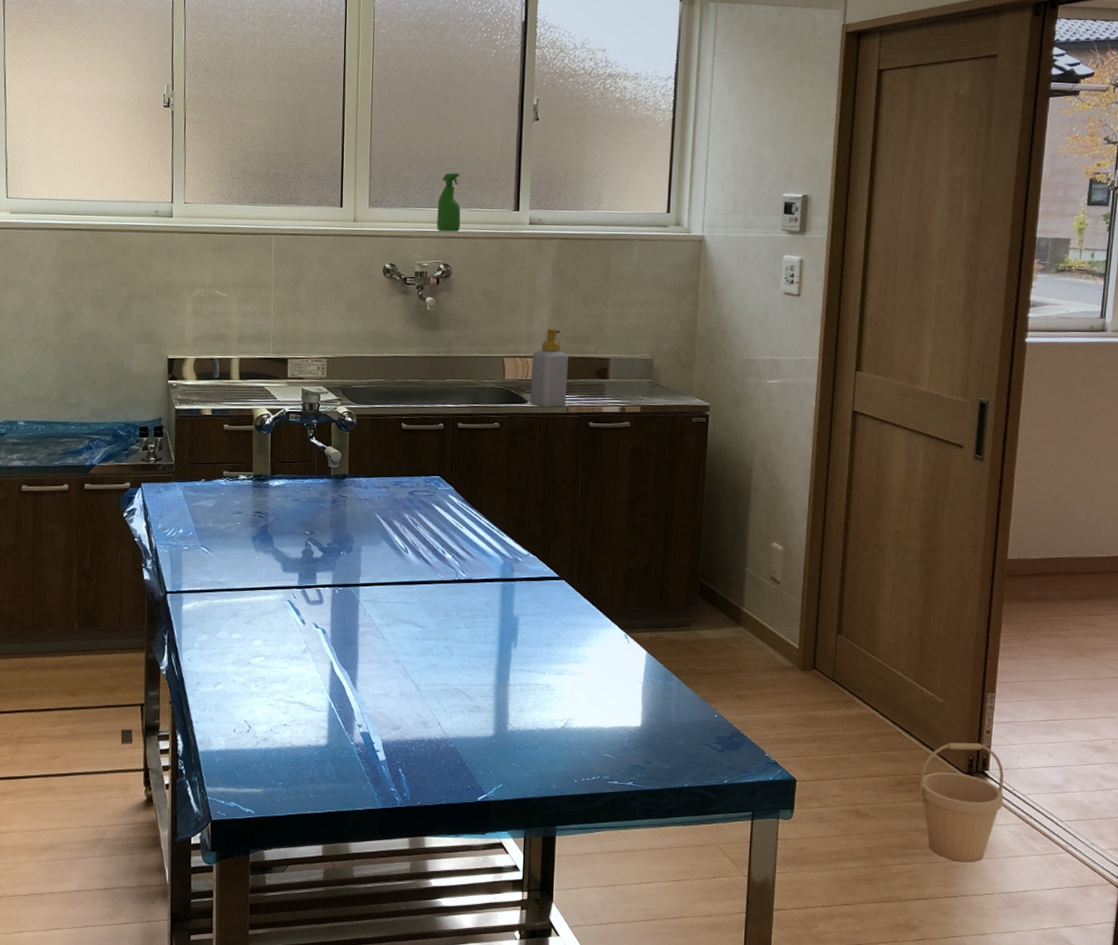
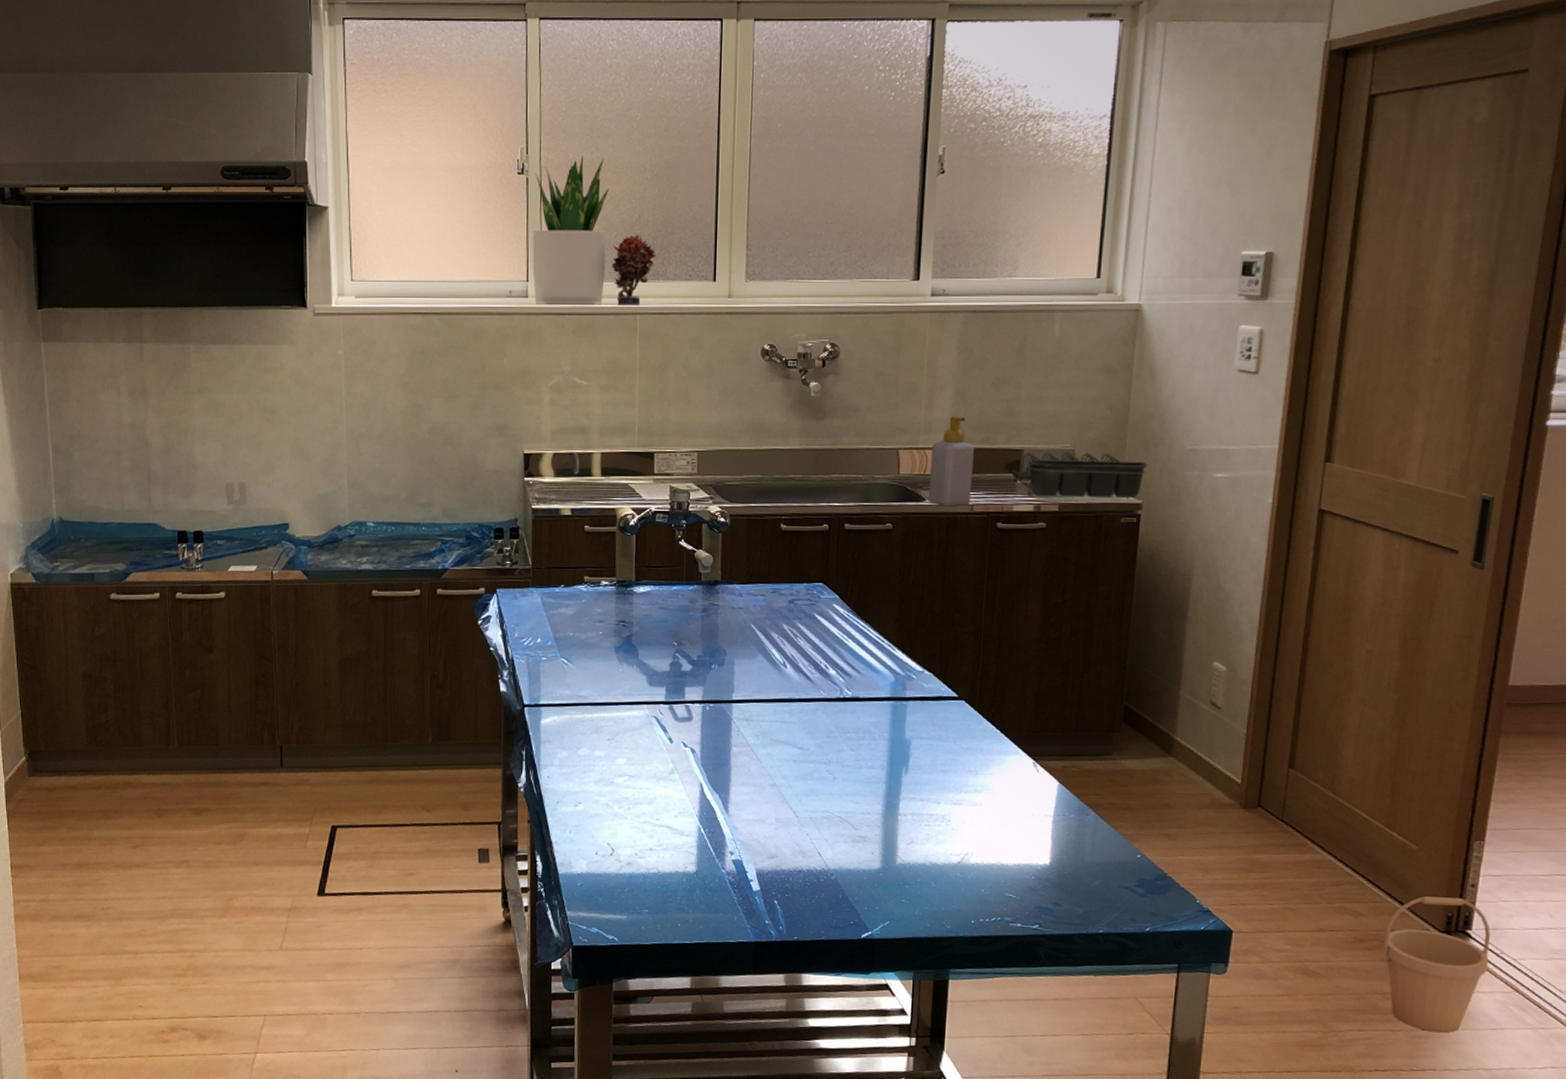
planter: none [177,93,248,226] -> present [532,156,610,306]
artificial flower: none [249,164,290,227] -> present [612,234,657,305]
spray bottle: present [437,173,461,233] -> none [823,238,851,307]
dish rack: none [600,361,713,402] -> present [1011,452,1148,499]

